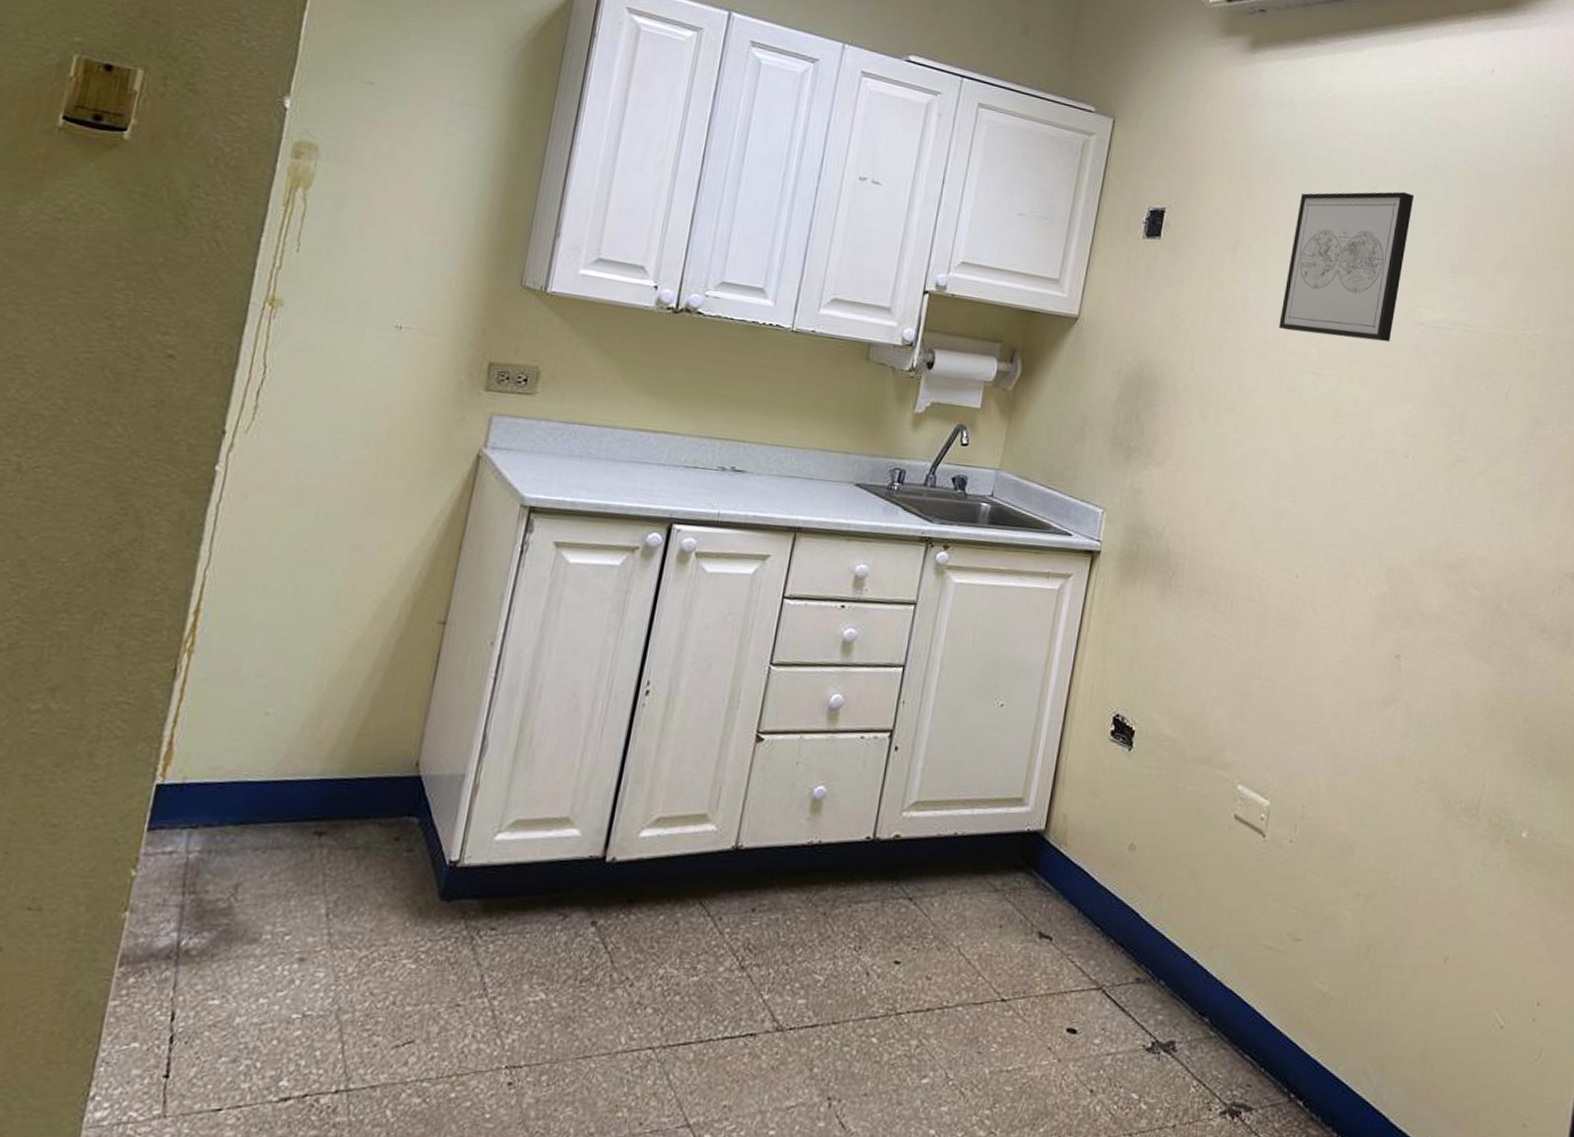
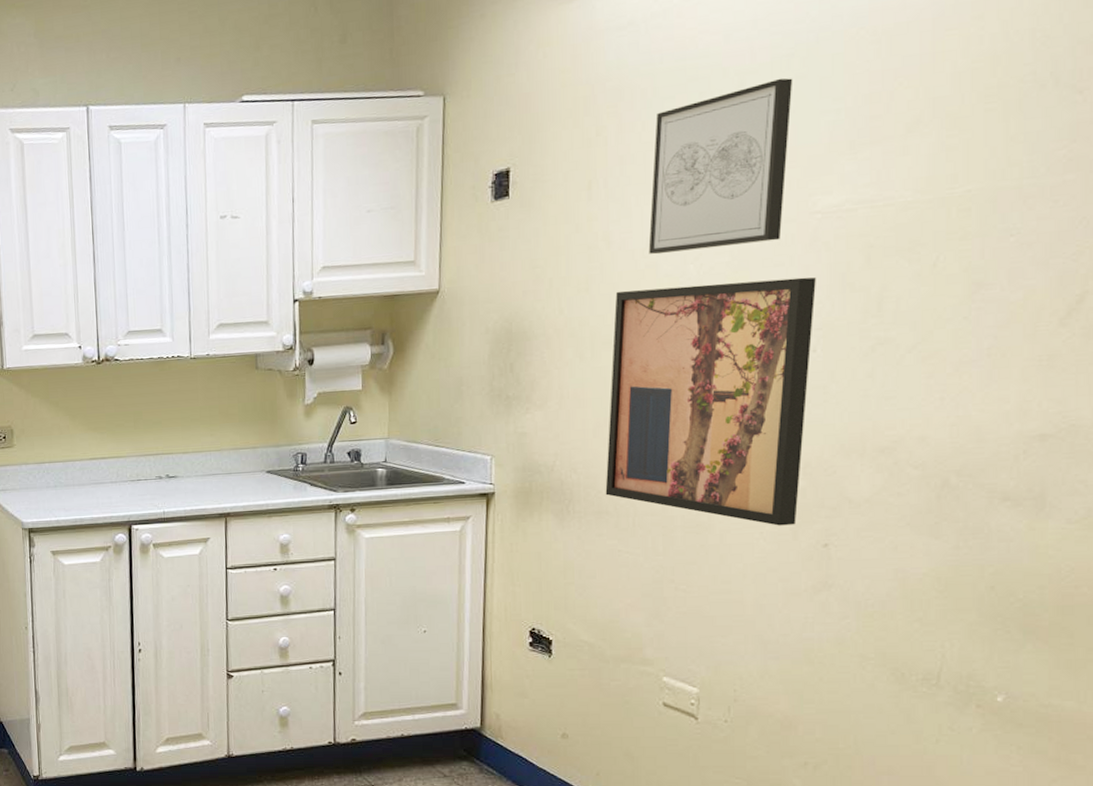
wall art: none [1208,358,1415,631] -> present [605,277,816,526]

